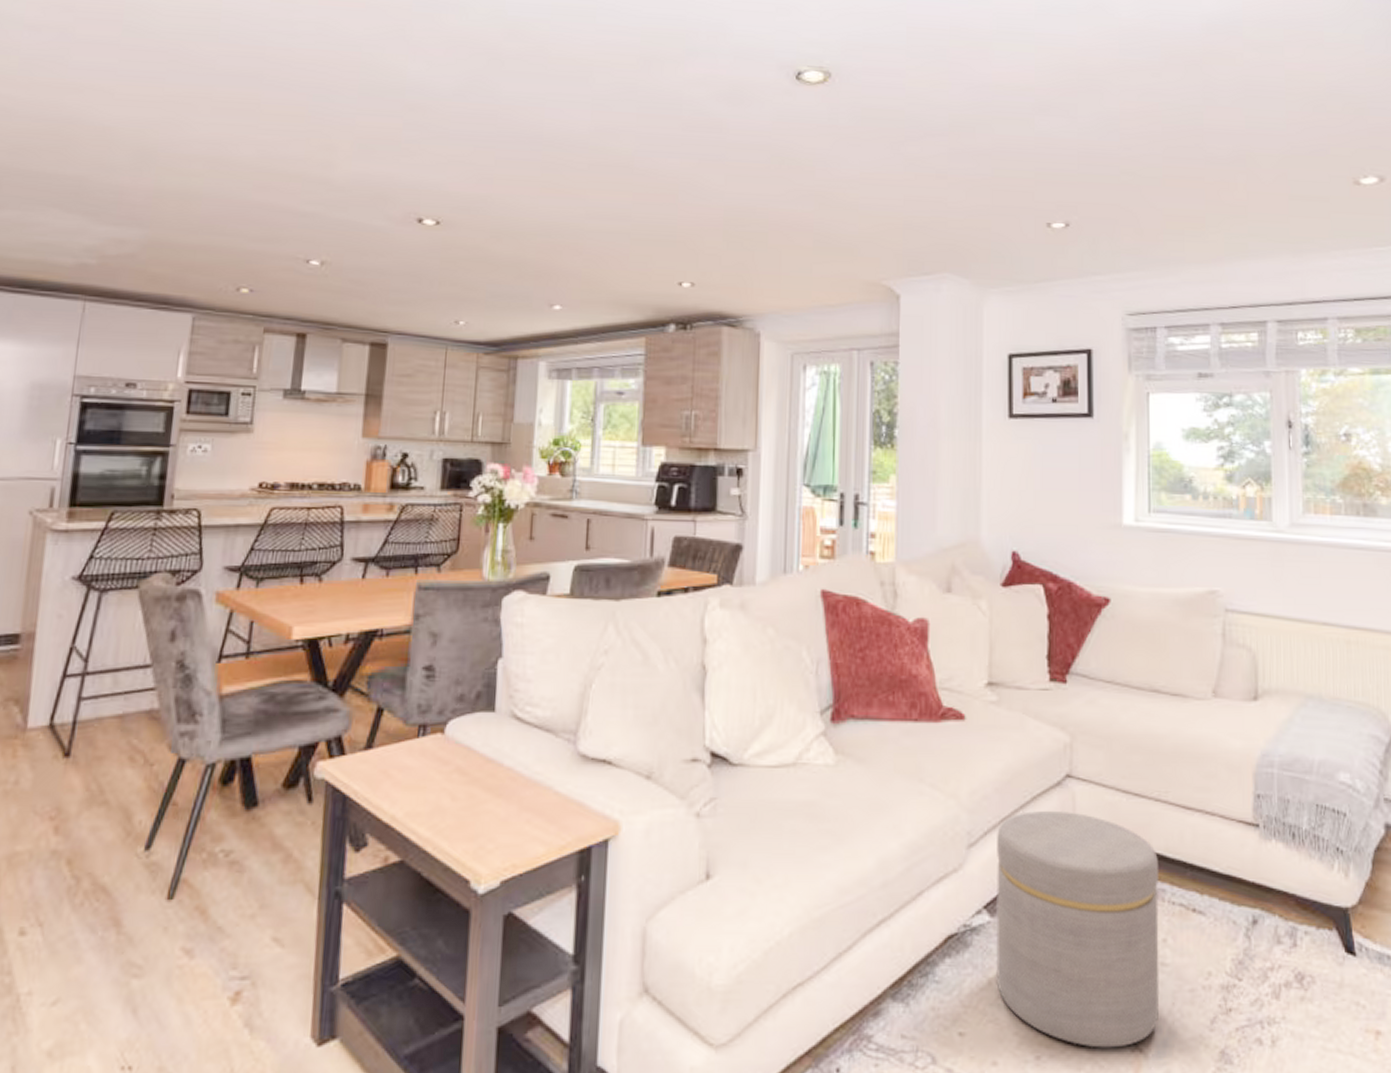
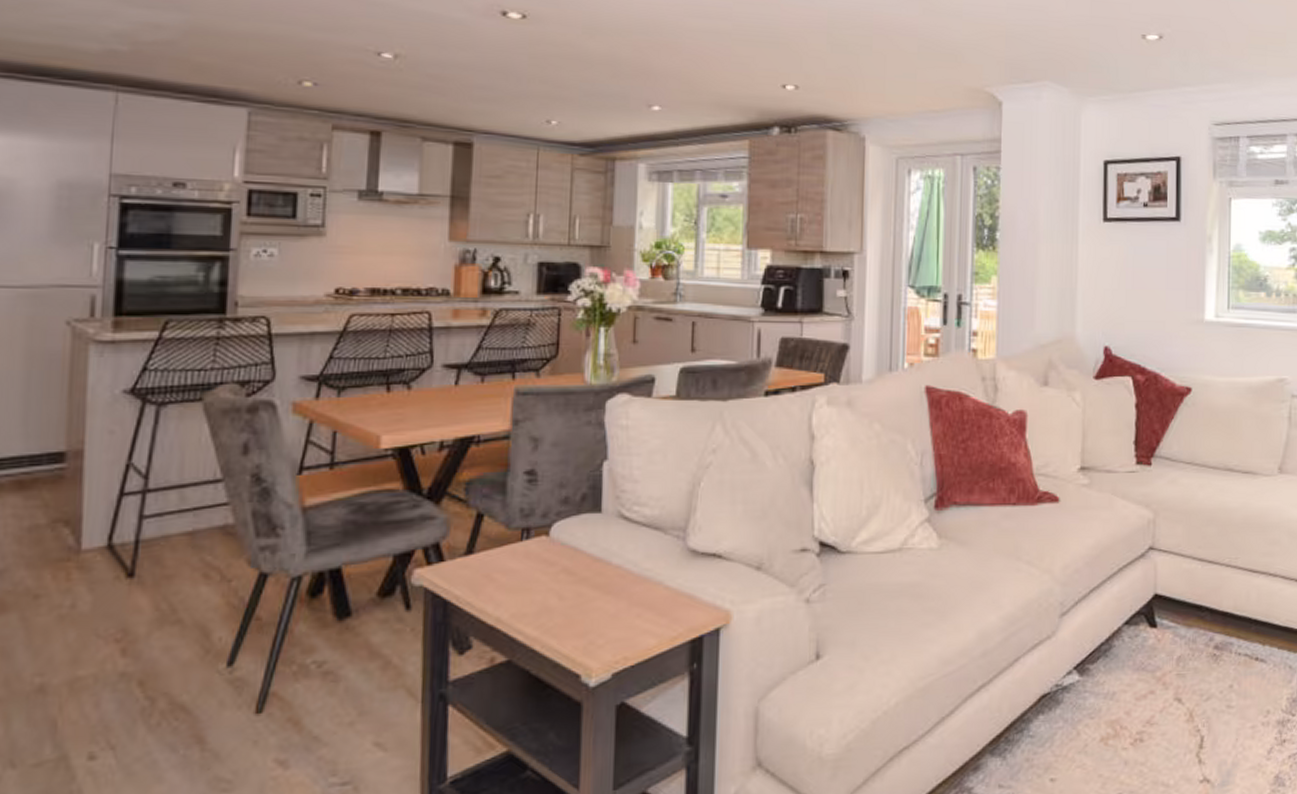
ottoman: present [996,811,1160,1048] -> none [1084,580,1227,782]

